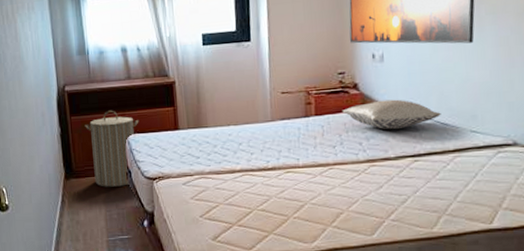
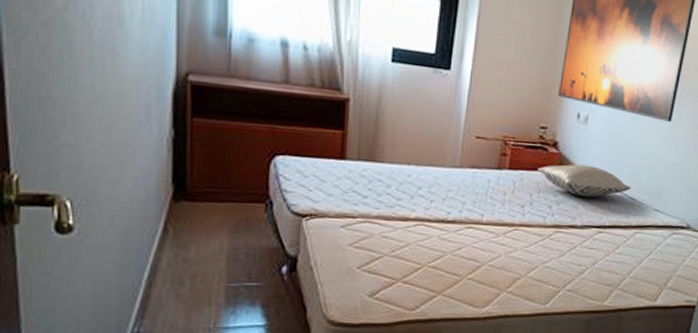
laundry hamper: present [85,110,139,187] -> none [212,118,293,220]

